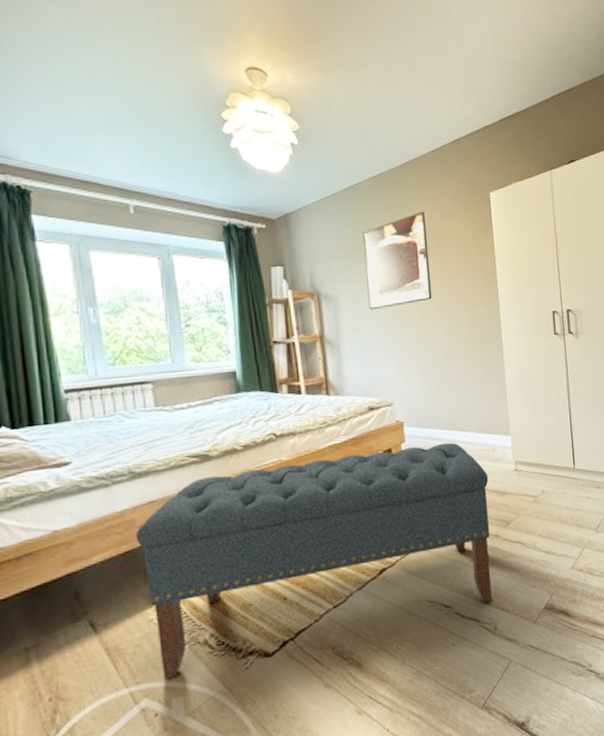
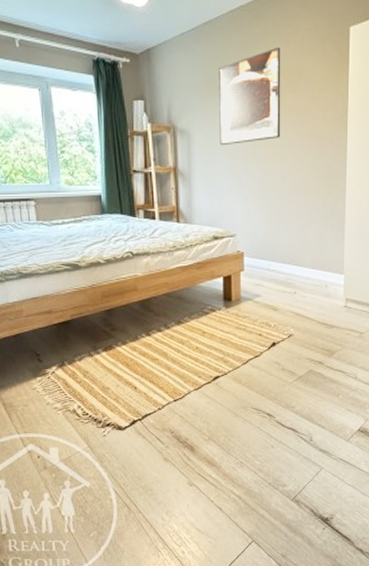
bench: present [135,442,493,680] -> none [23,275,318,433]

